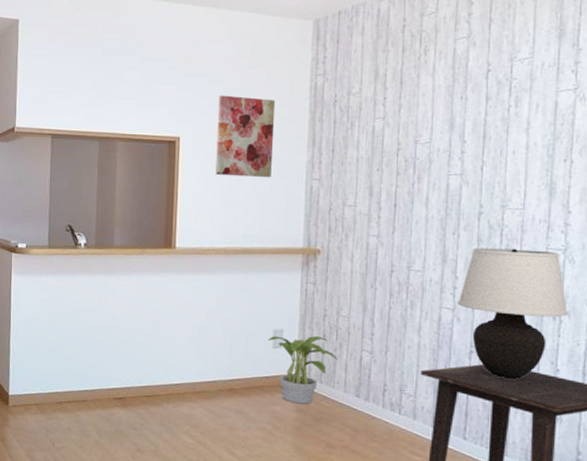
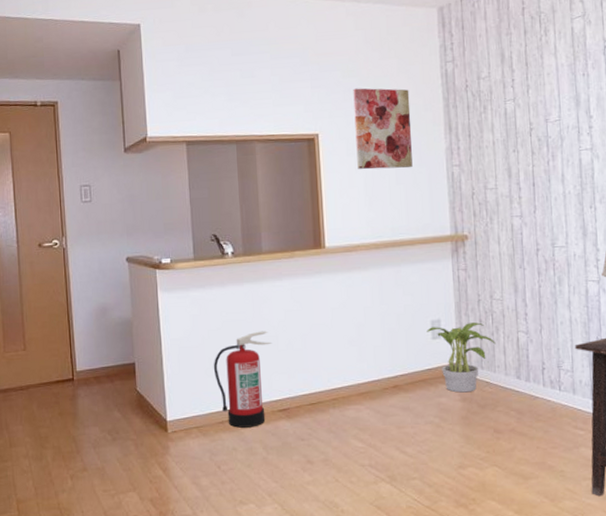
fire extinguisher: none [56,321,115,411] -> present [213,331,272,428]

